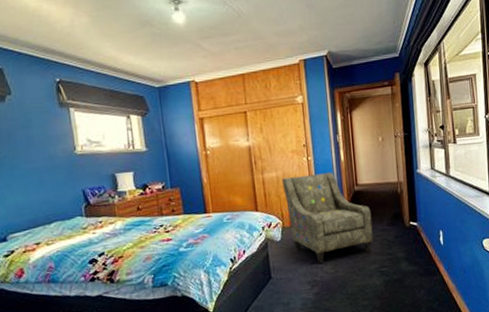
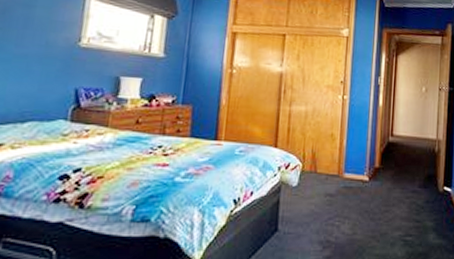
armchair: present [281,172,374,264] -> none [310,113,404,221]

